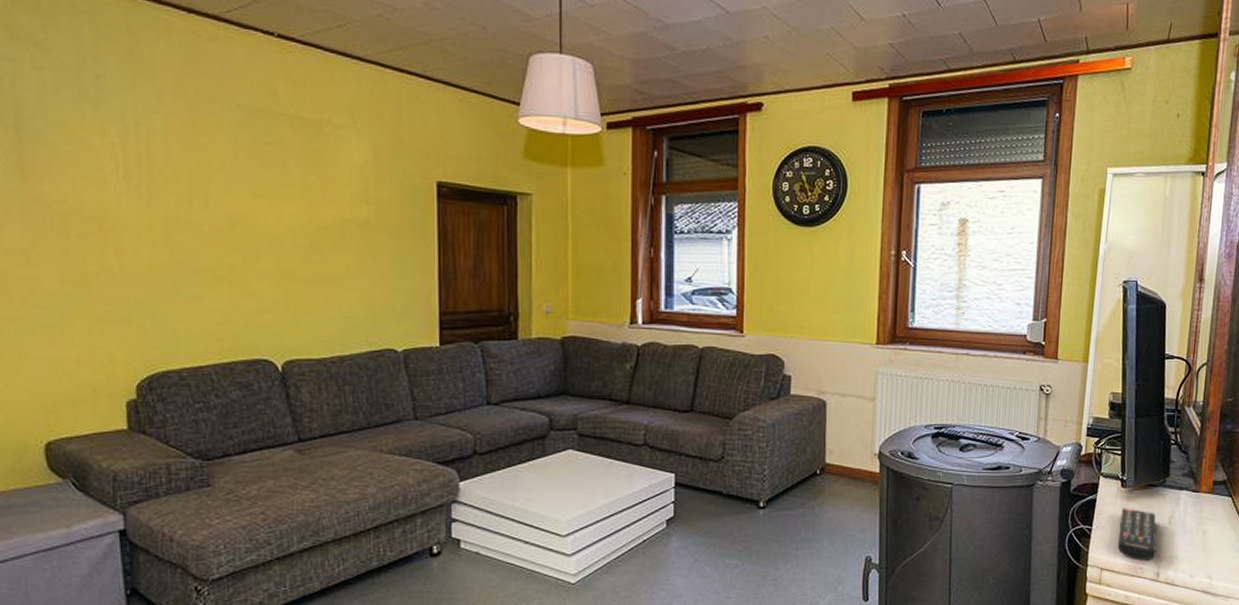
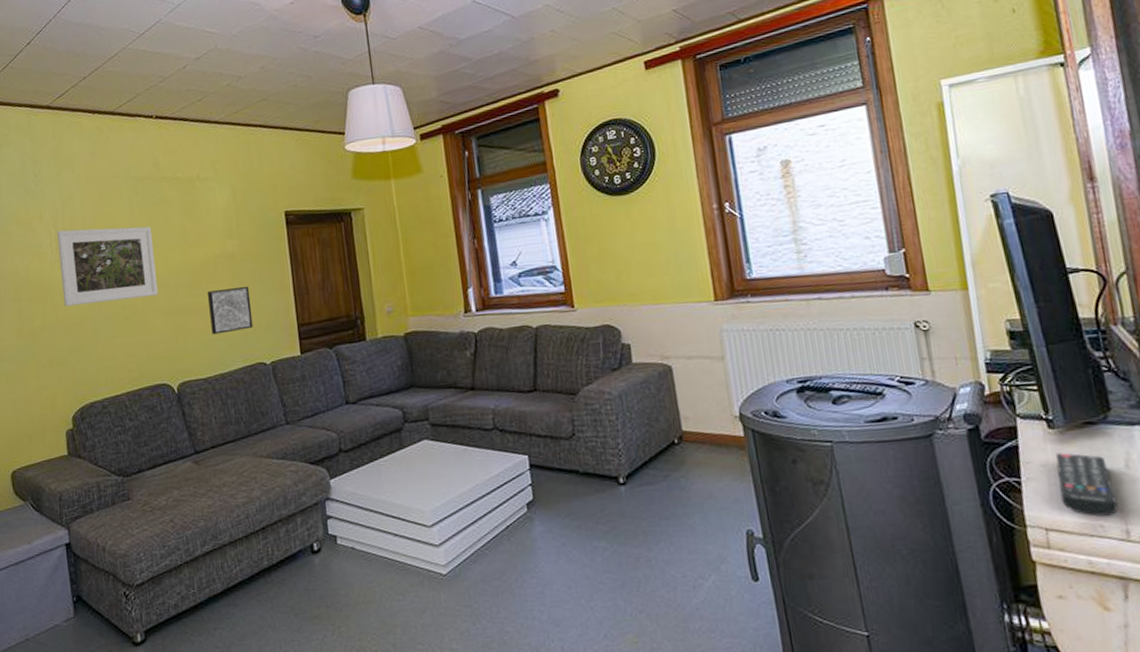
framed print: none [126,154,266,255] -> present [57,226,159,306]
wall art: none [329,260,385,311] -> present [207,287,253,335]

